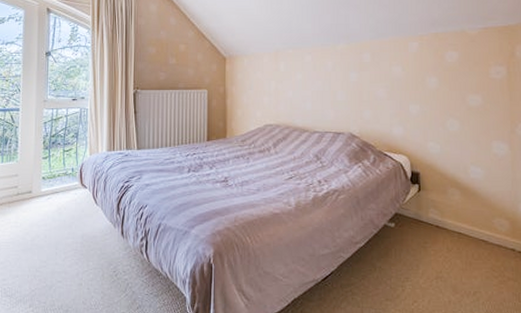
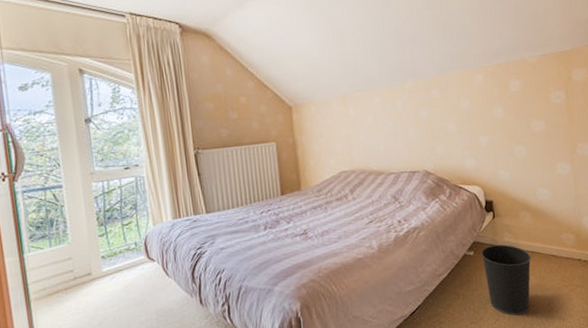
wastebasket: none [402,219,458,300] -> present [480,244,531,316]

